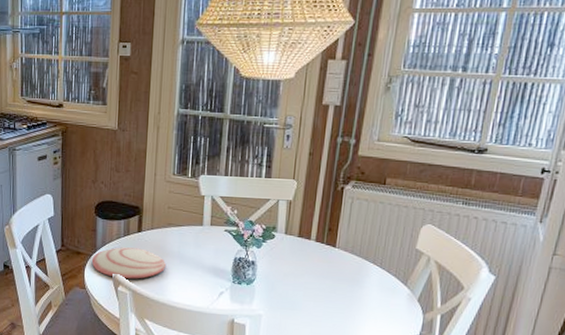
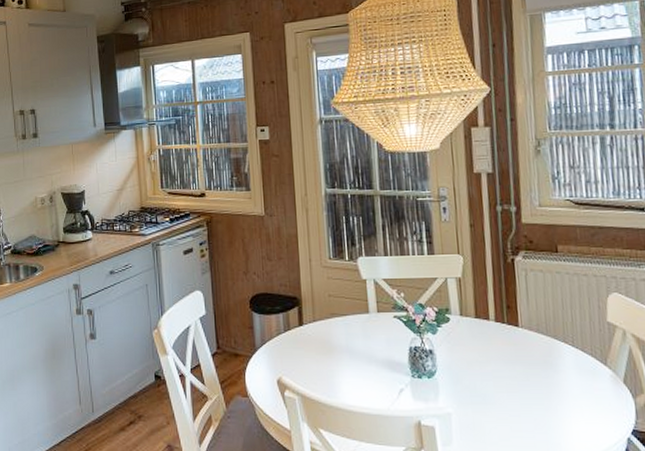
plate: present [91,247,166,279] -> none [251,344,334,381]

